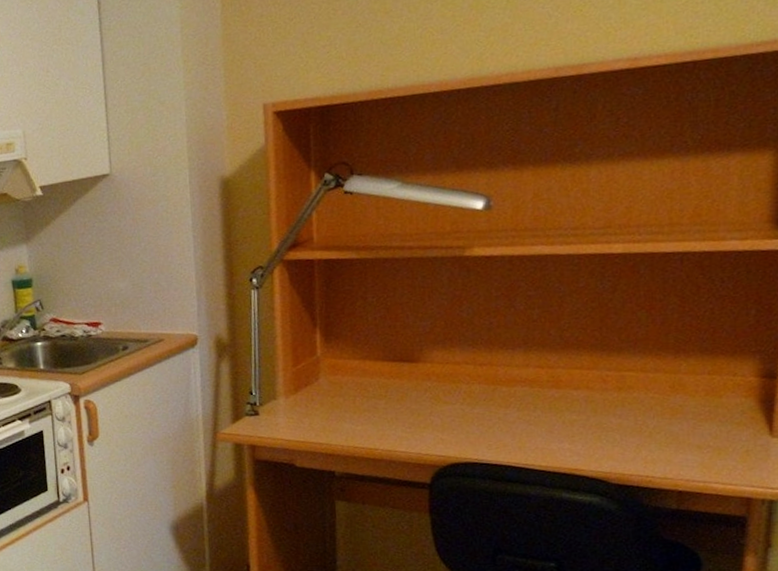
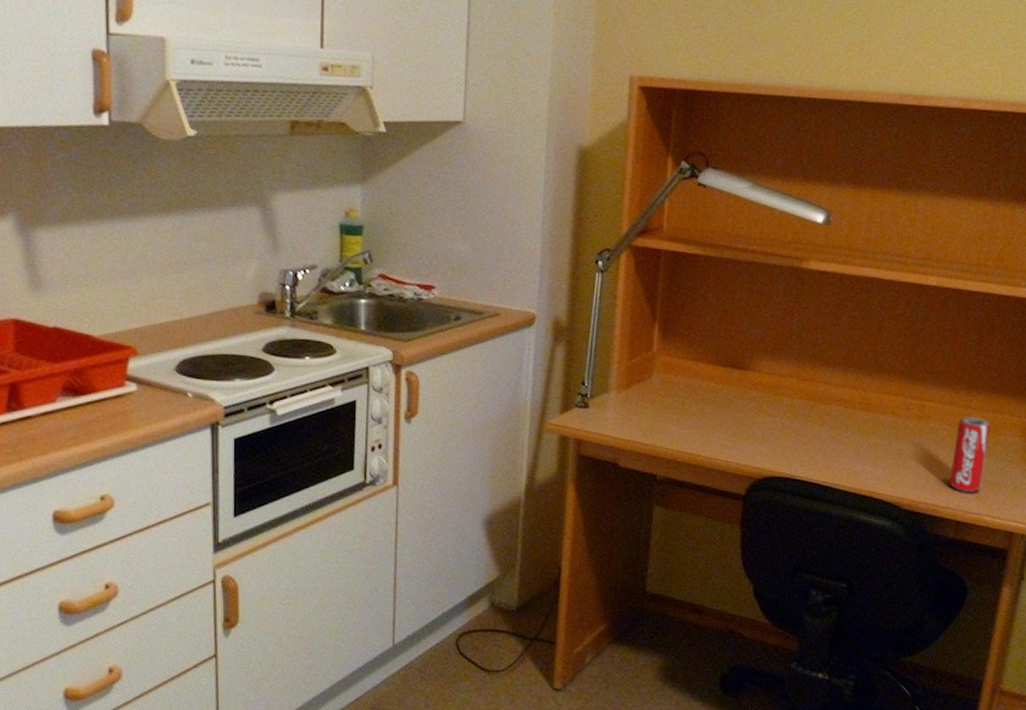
beverage can: none [664,380,708,461] -> present [949,416,990,493]

